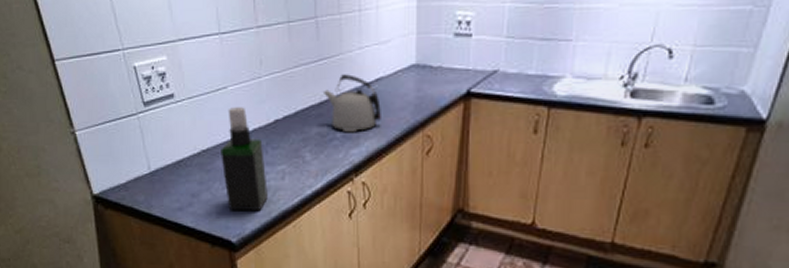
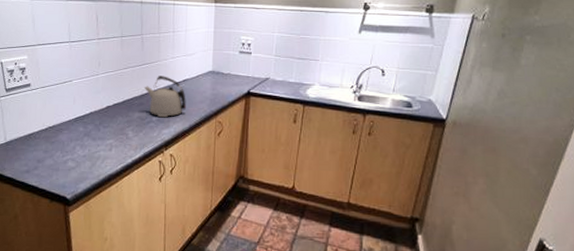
spray bottle: present [221,107,268,212] -> none [63,96,98,175]

